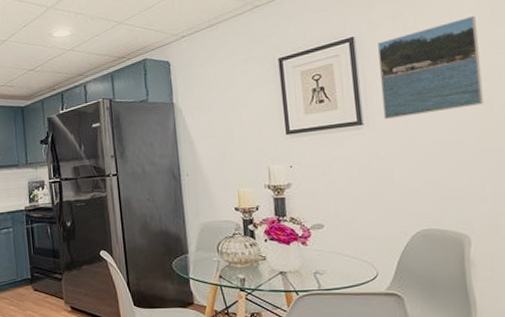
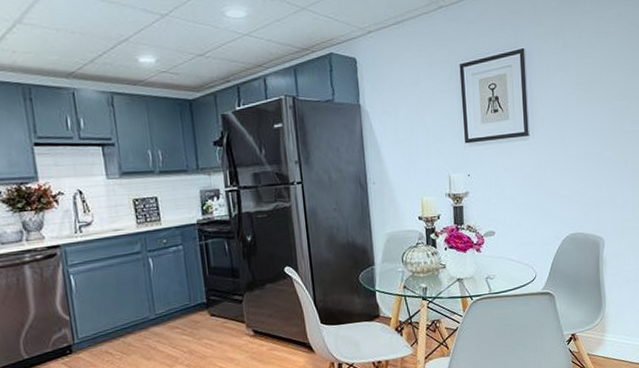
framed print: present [378,15,484,119] -> none [543,38,619,131]

